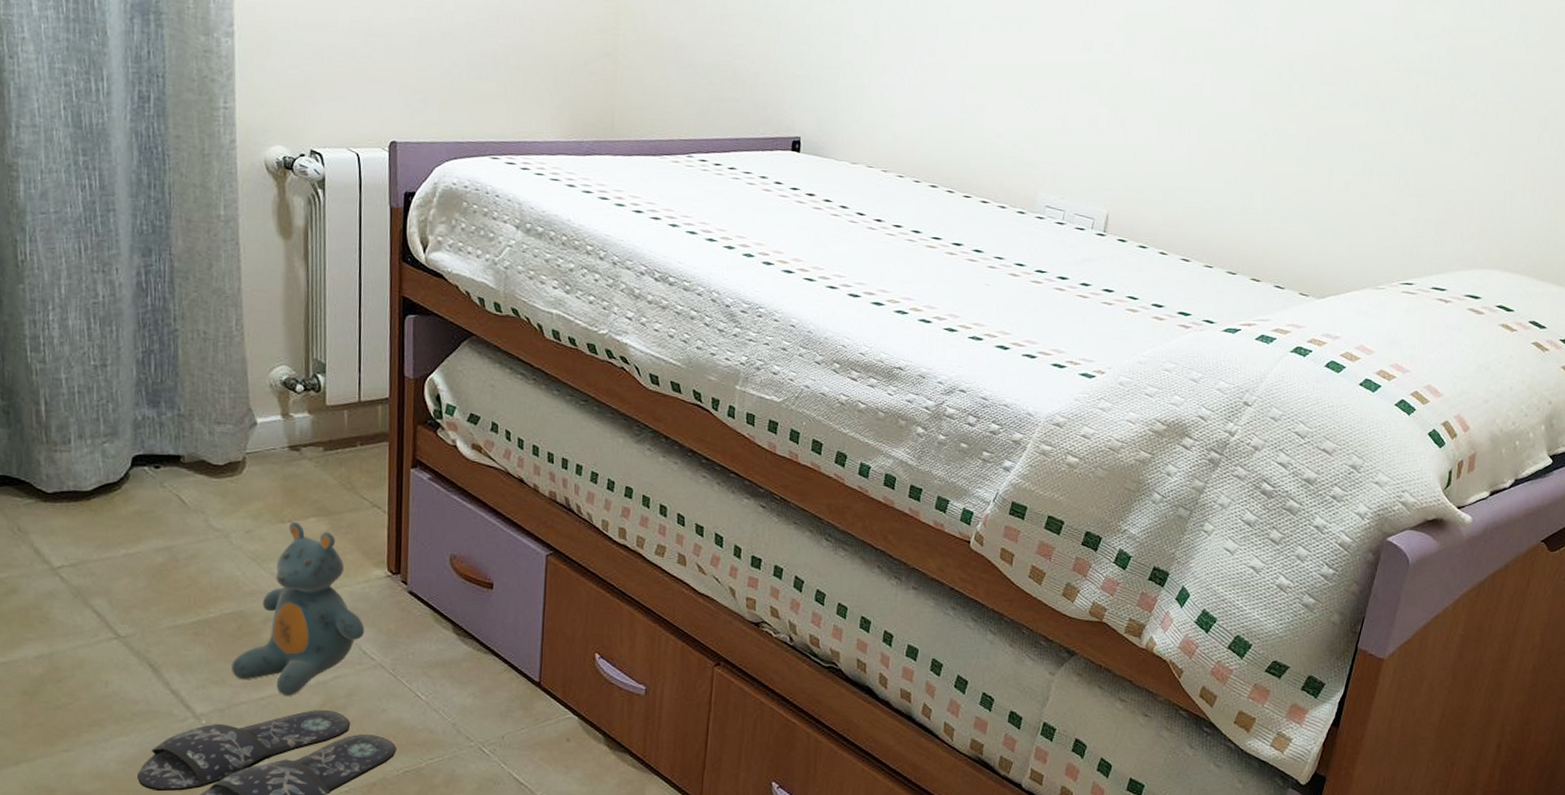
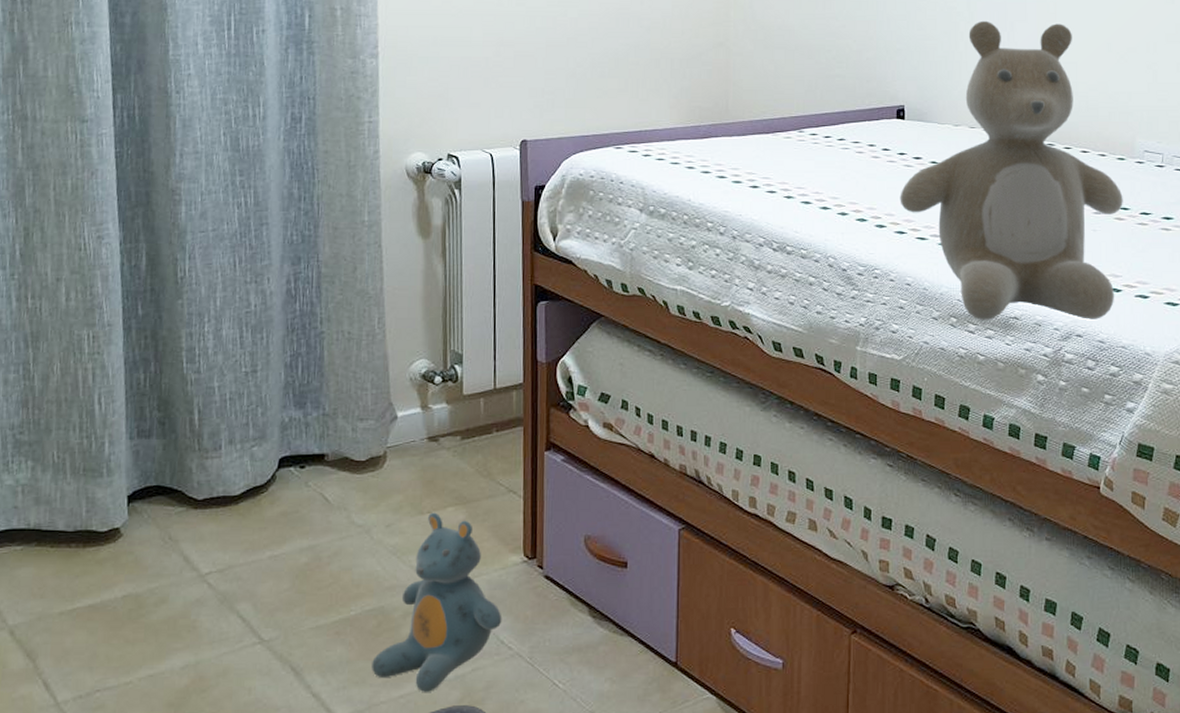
teddy bear: none [789,52,1020,376] -> present [900,20,1123,320]

